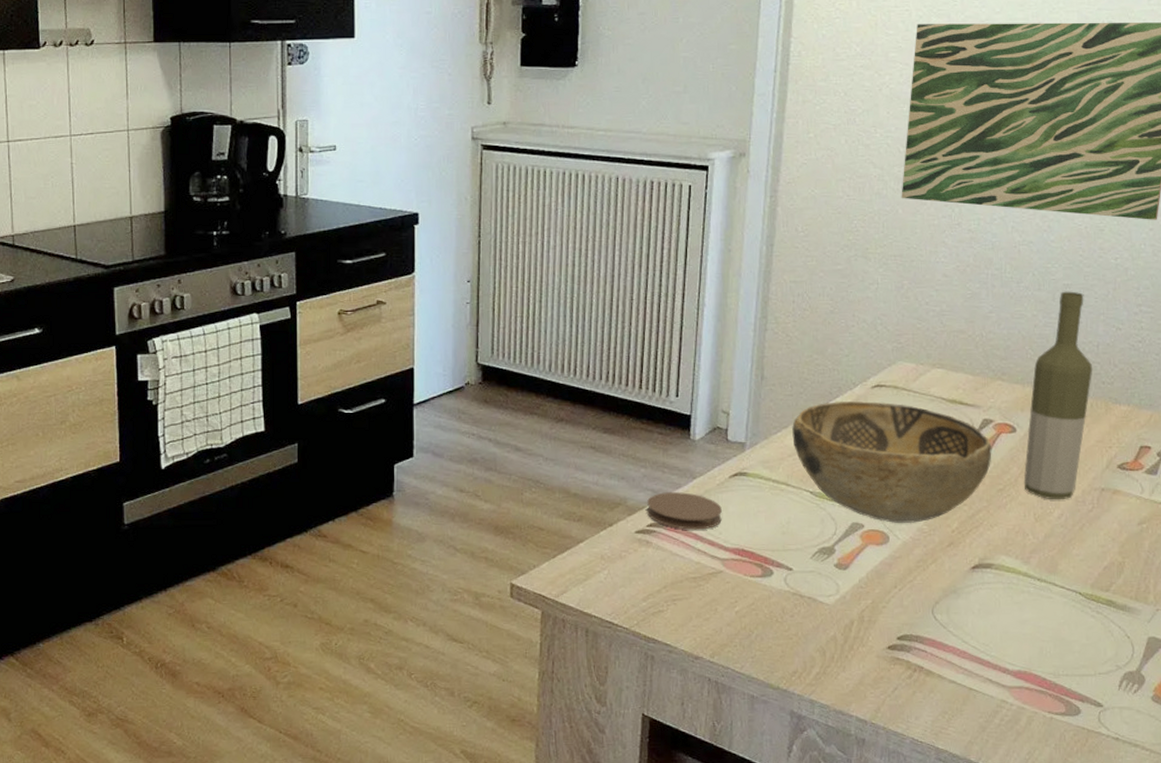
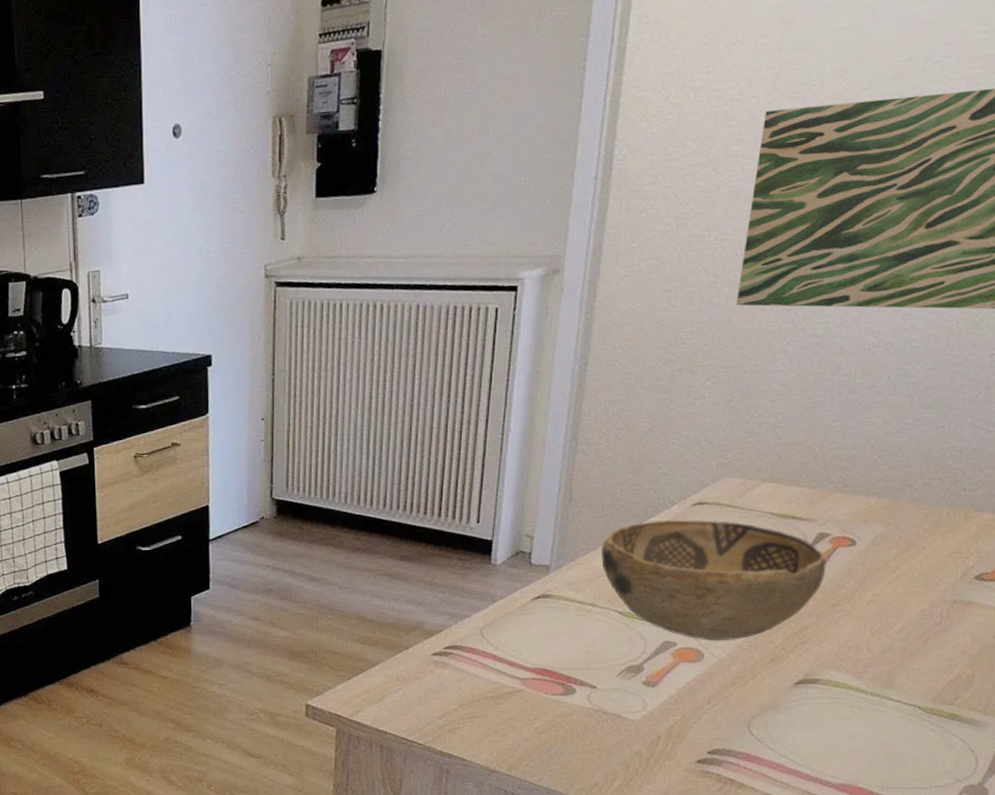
coaster: present [646,492,722,530] -> none [444,615,523,651]
bottle: present [1023,291,1093,500] -> none [861,393,954,614]

